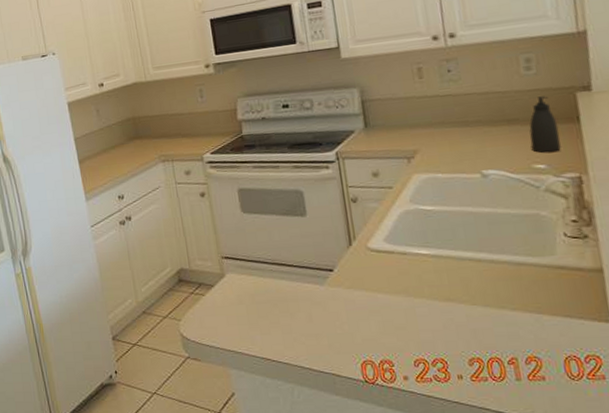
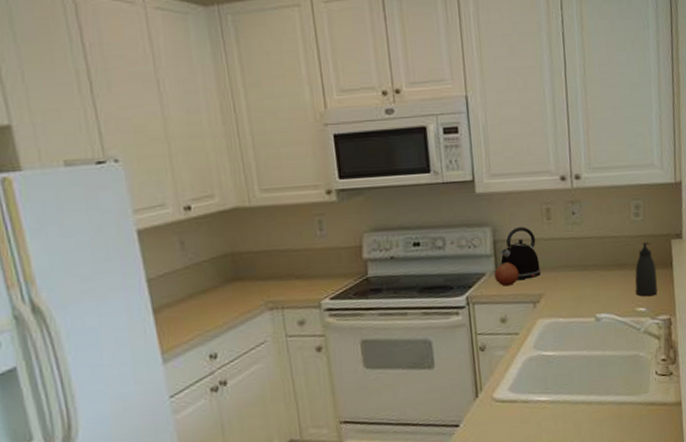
fruit: none [363,120,391,143] -> present [494,262,520,287]
kettle: none [368,86,415,137] -> present [499,227,542,281]

